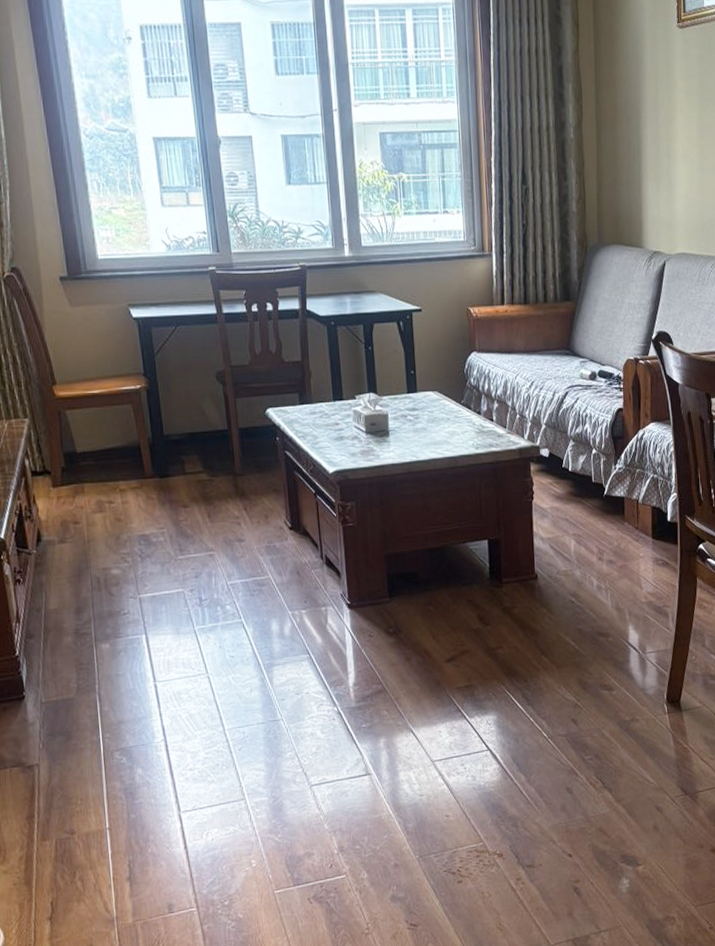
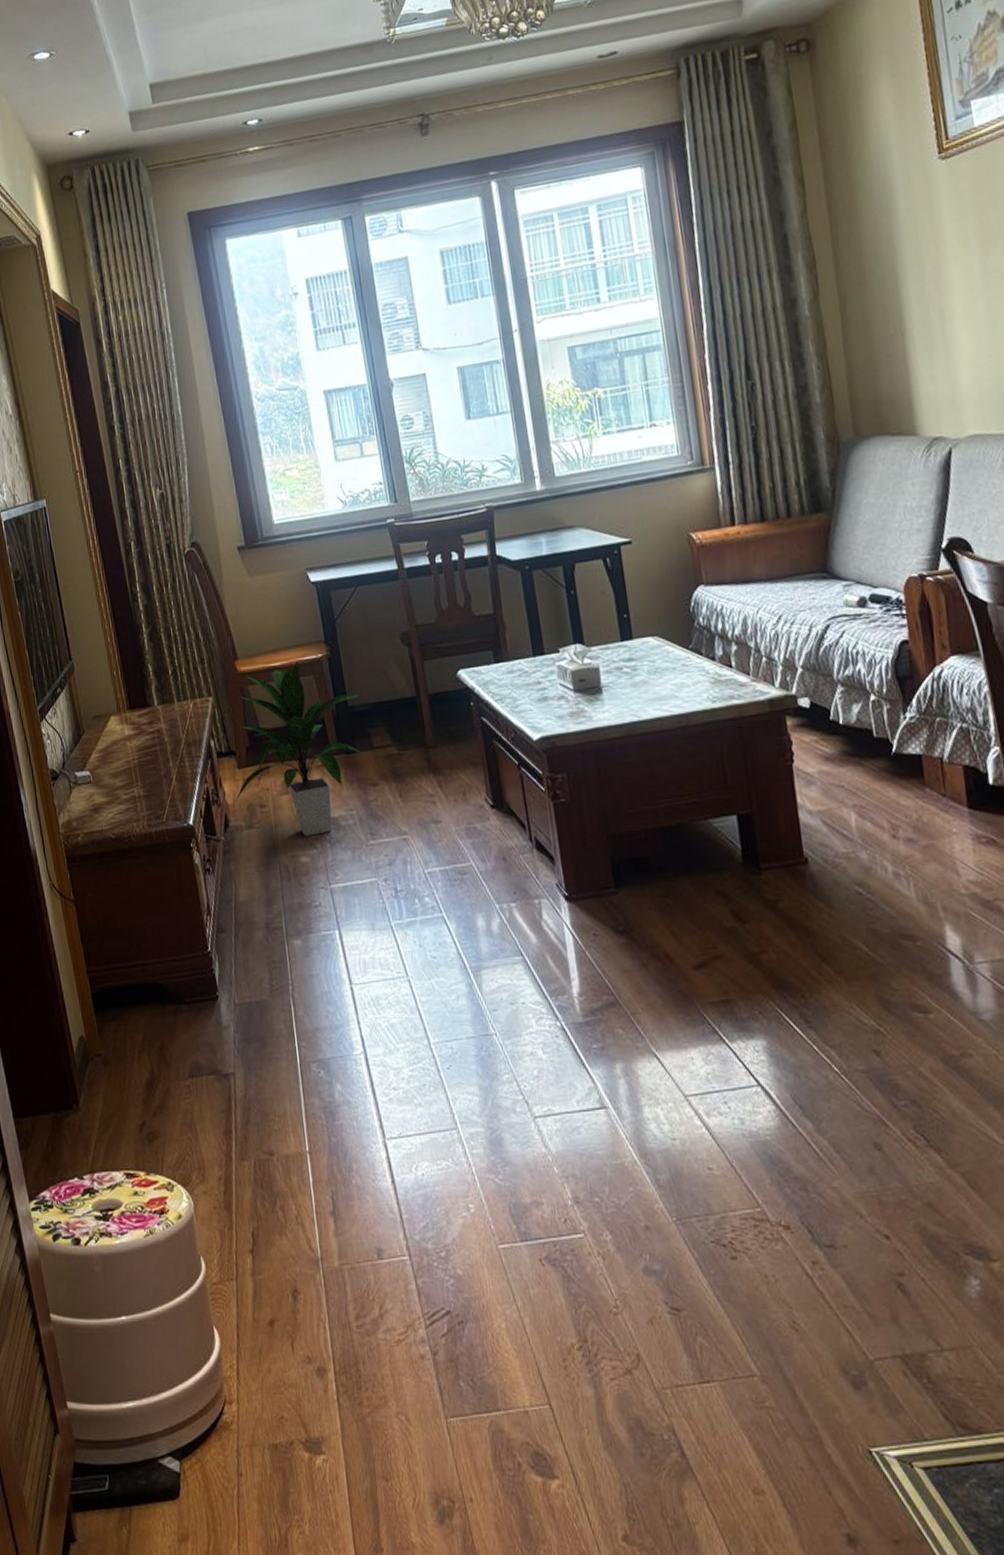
indoor plant: none [48,389,175,551] -> present [235,660,362,836]

